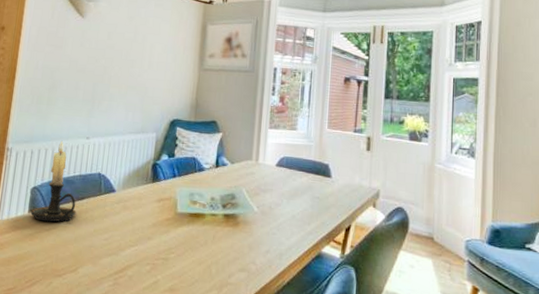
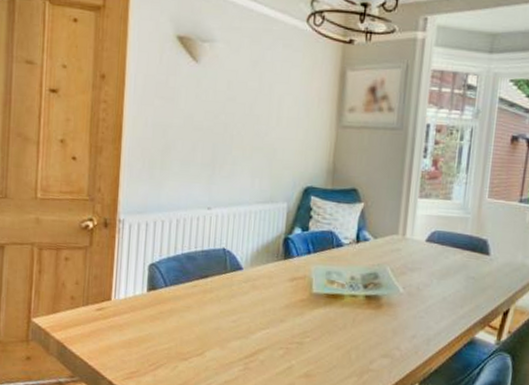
candle holder: present [30,140,77,223] -> none [149,211,200,303]

